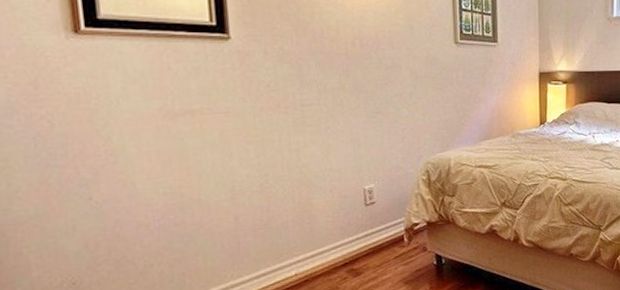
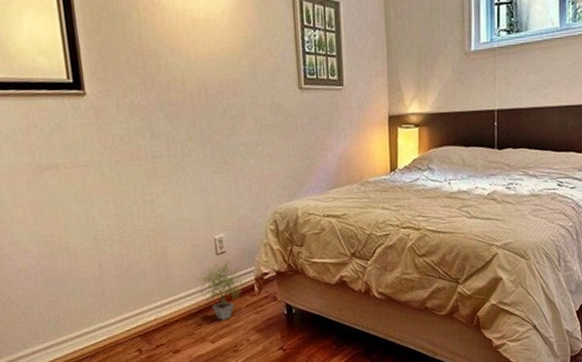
potted plant: none [342,210,395,273] -> present [196,259,246,321]

